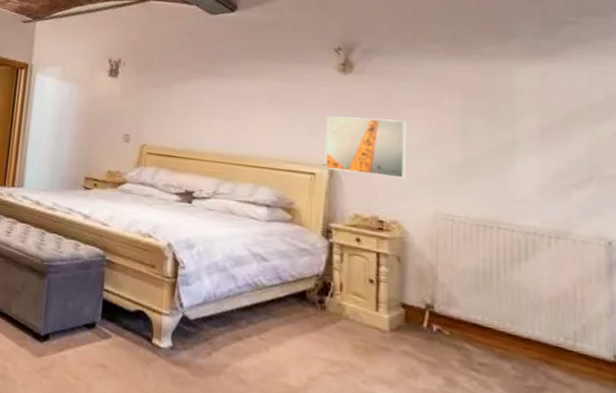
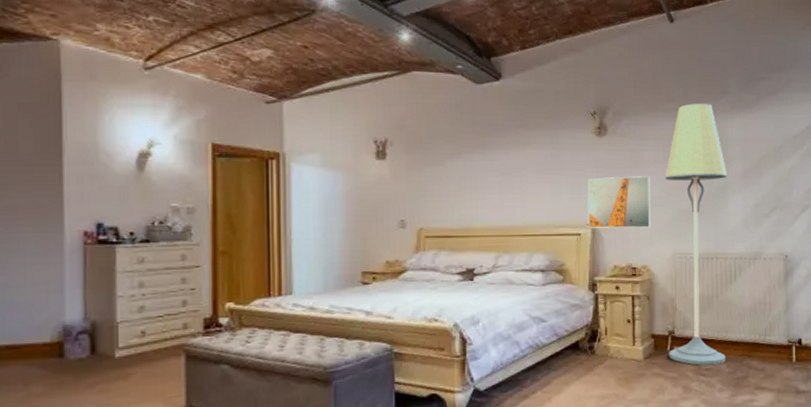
floor lamp: none [425,45,516,363] -> present [665,102,728,366]

